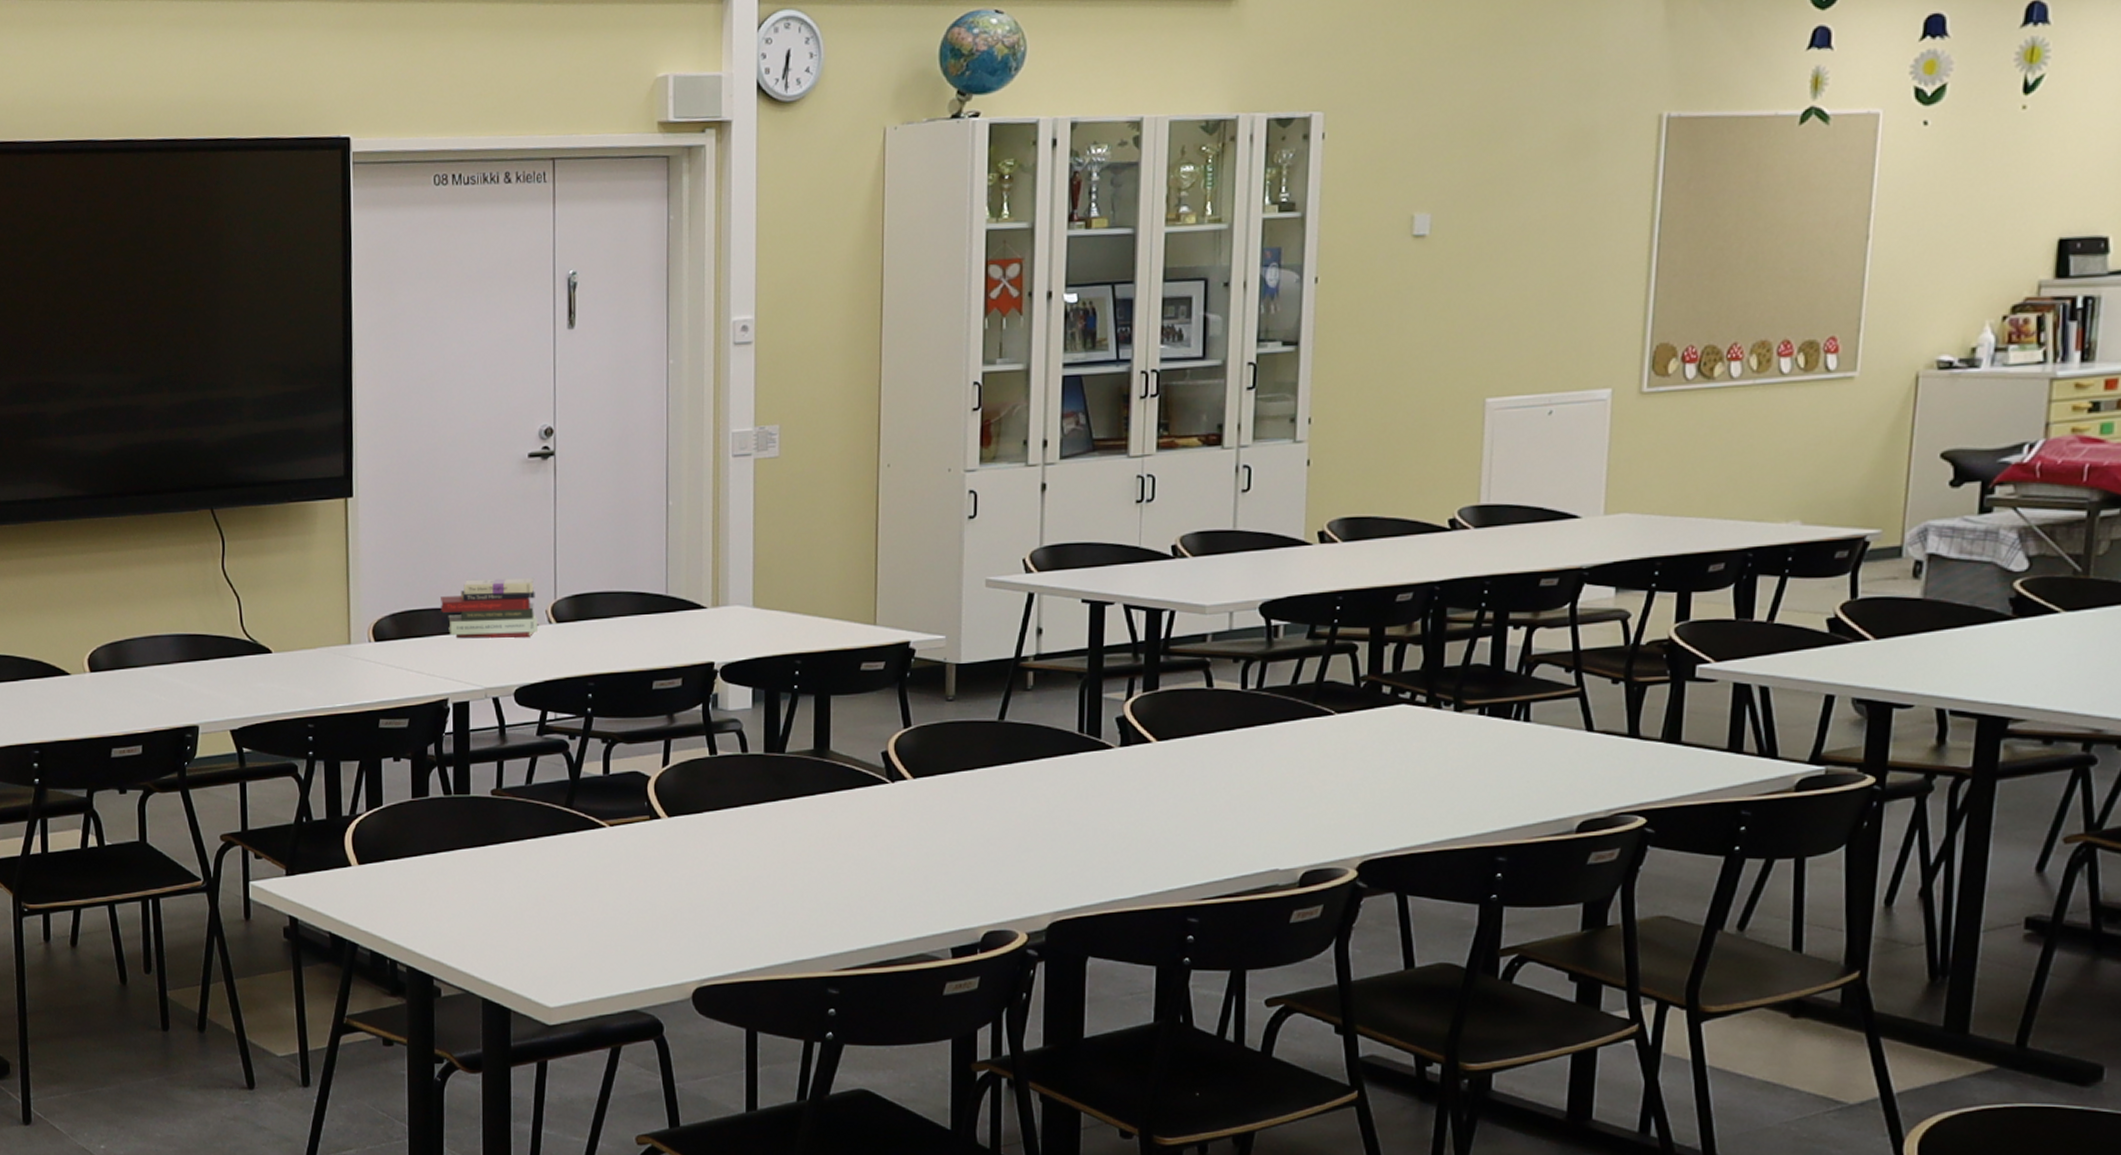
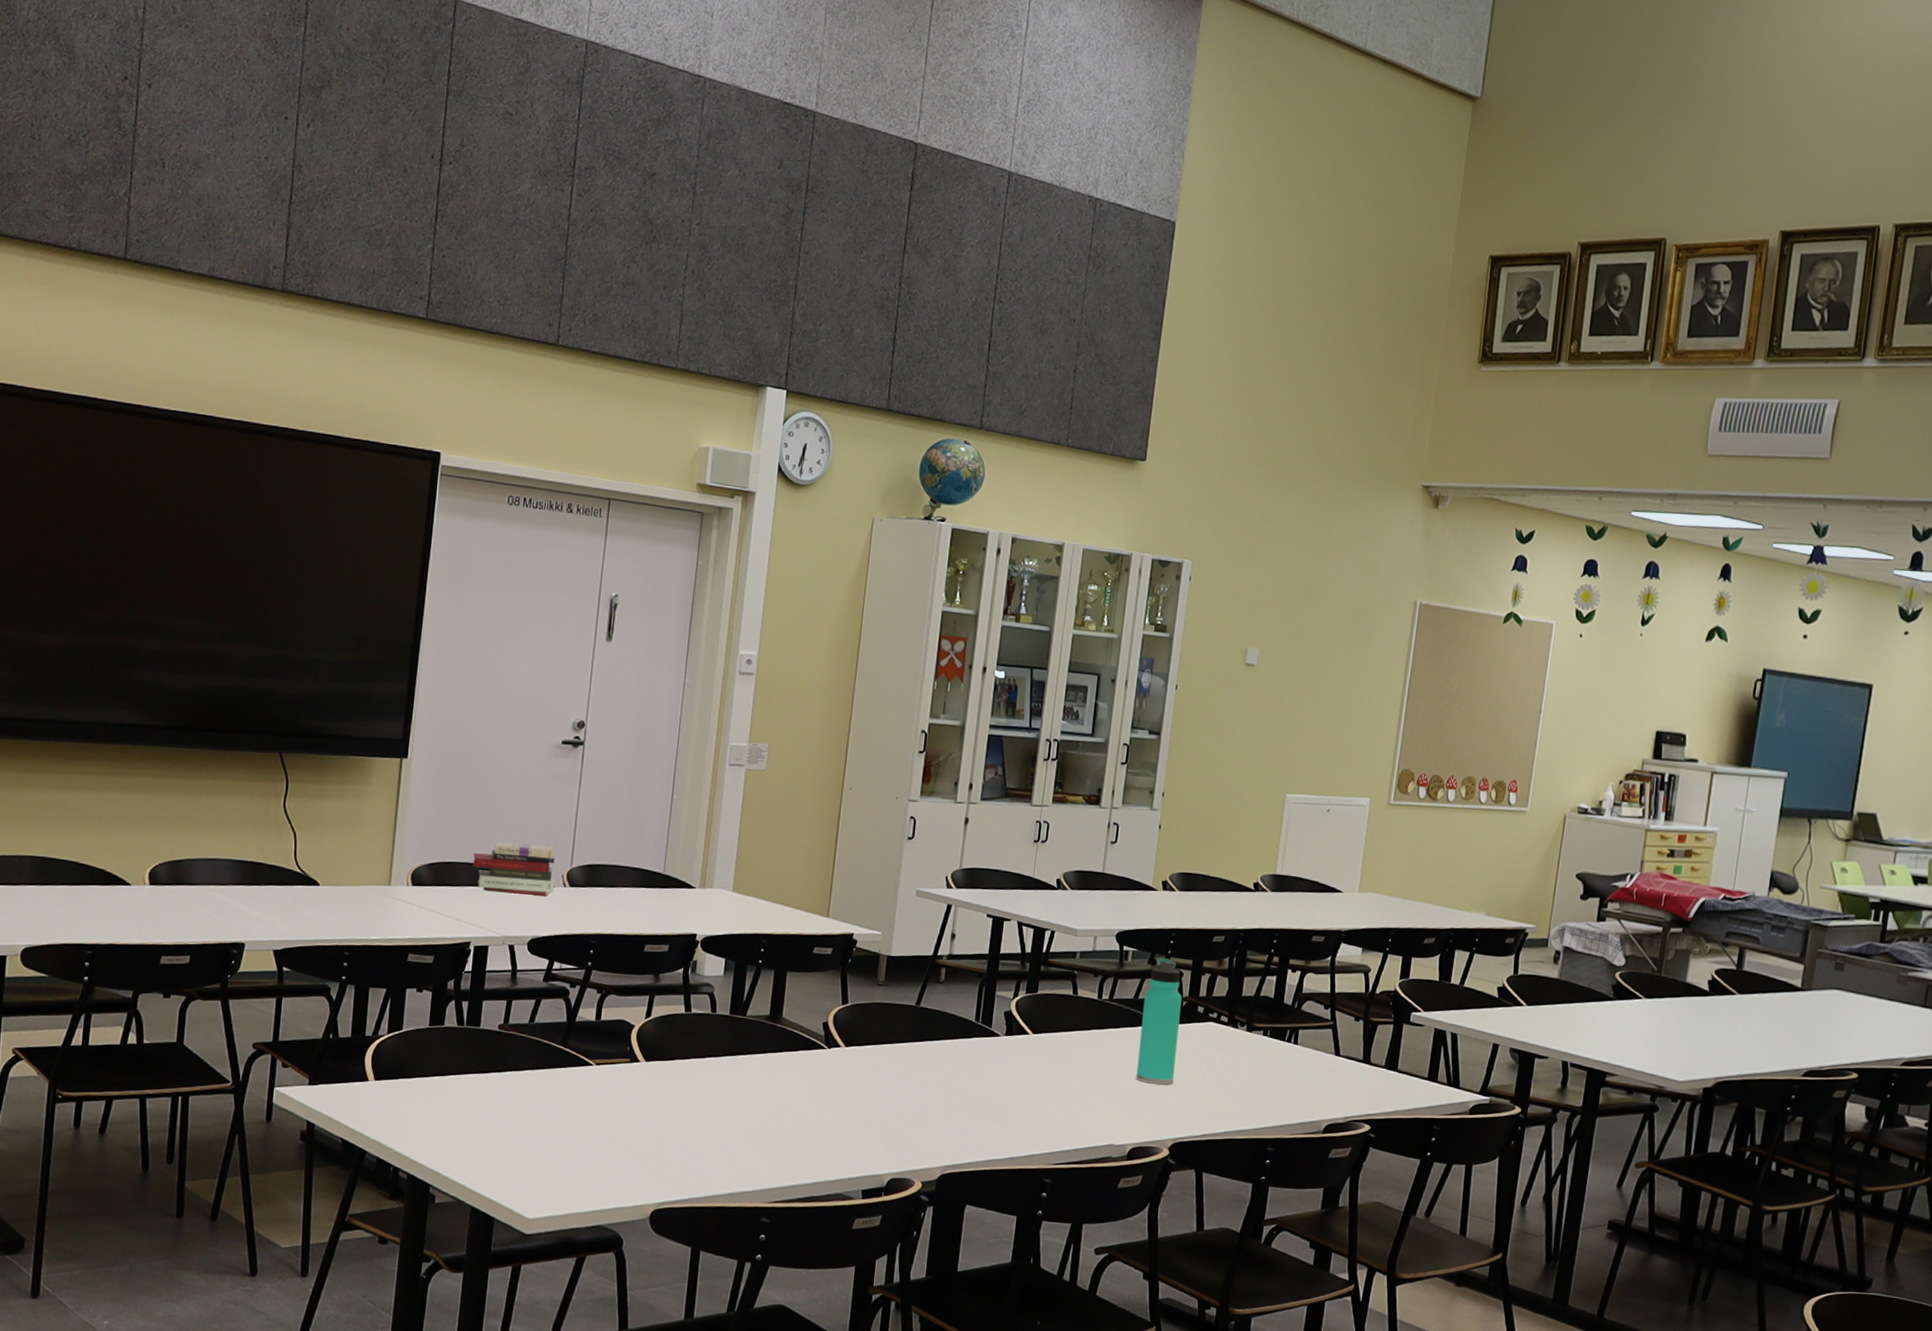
thermos bottle: none [1303,628,1358,791] -> present [1136,957,1182,1086]

